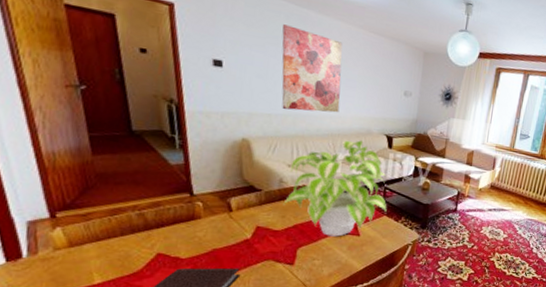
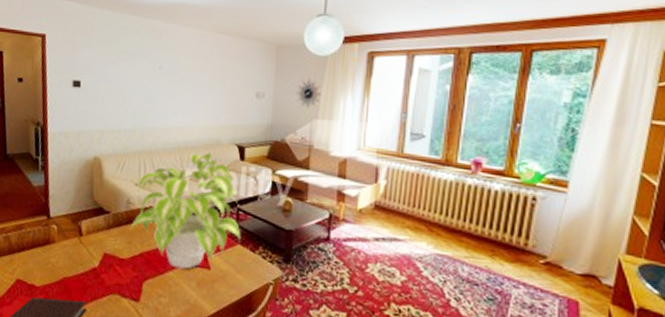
wall art: present [281,24,343,113] -> none [130,38,189,124]

